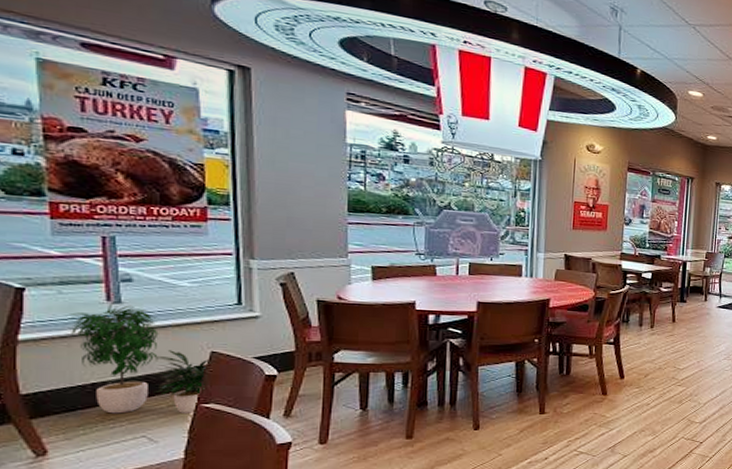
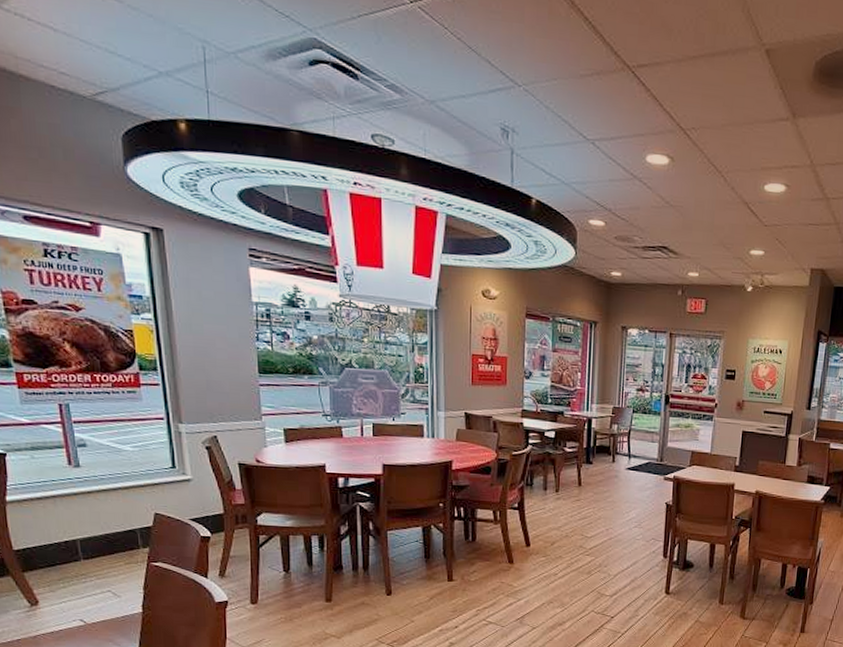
potted plant: present [68,301,211,414] -> none [41,465,156,571]

